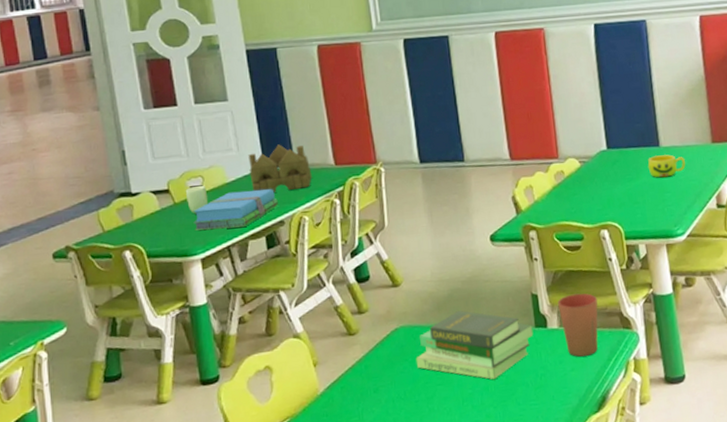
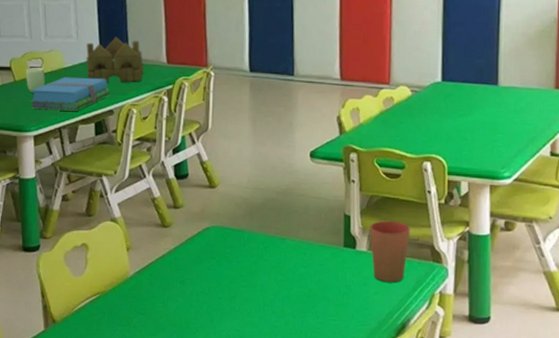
books: present [416,311,534,379] -> none [223,220,341,290]
cup: present [647,154,686,178] -> none [482,94,524,118]

